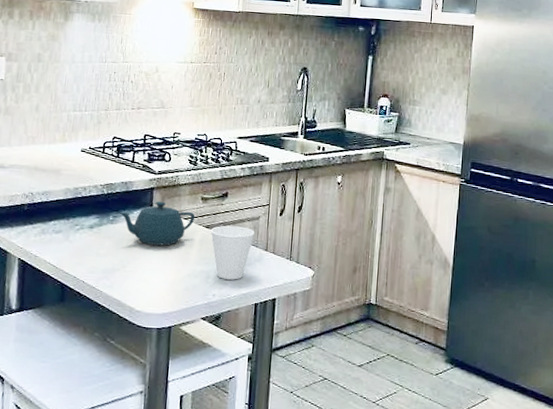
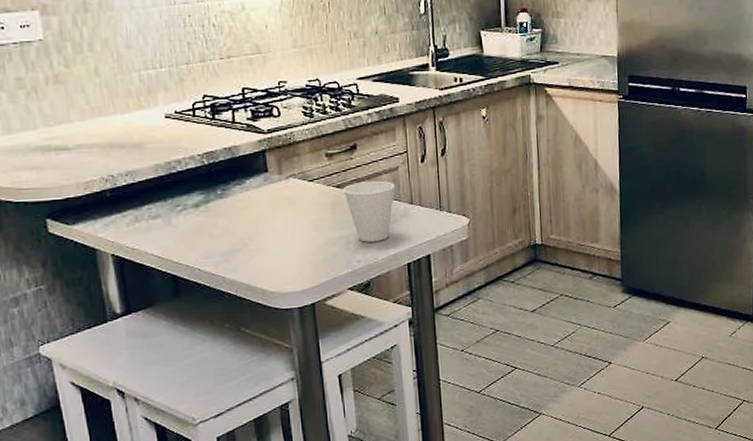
teapot: present [119,201,195,246] -> none [228,164,322,217]

